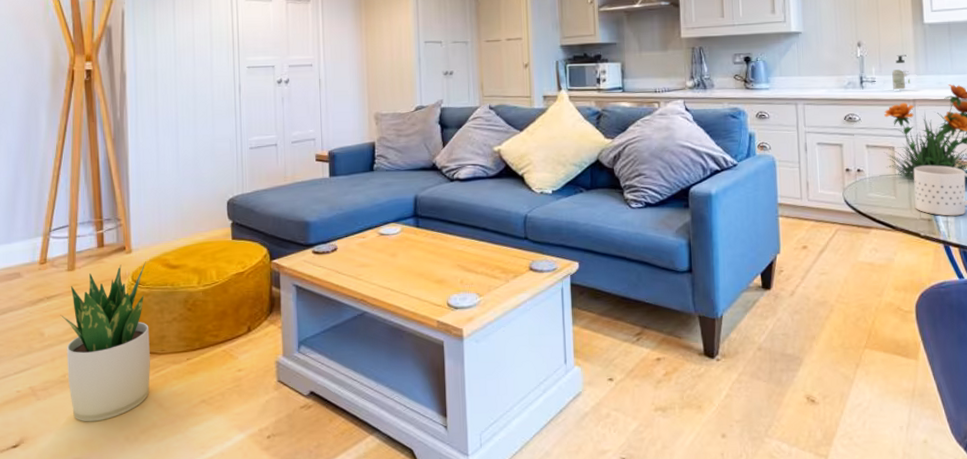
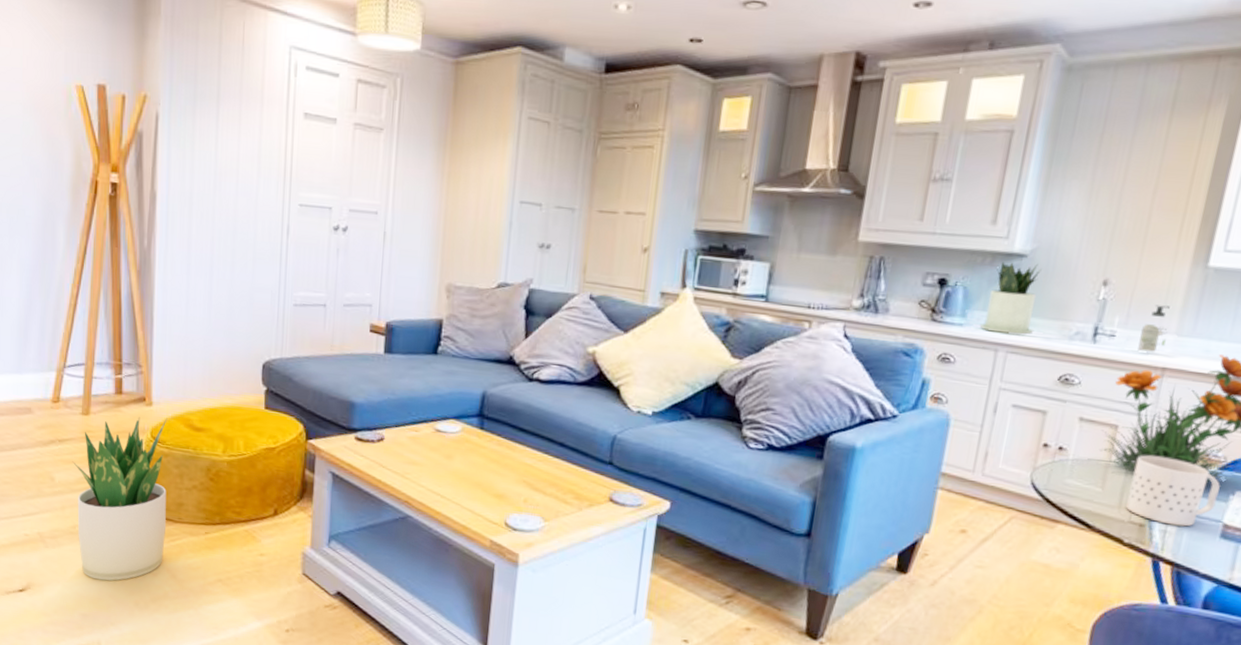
planter: none [780,37,819,91] -> present [979,261,1042,335]

